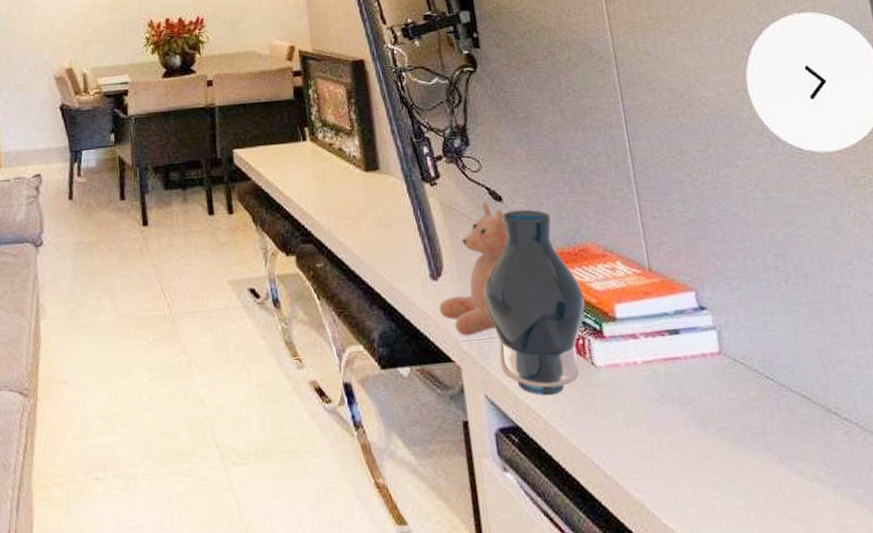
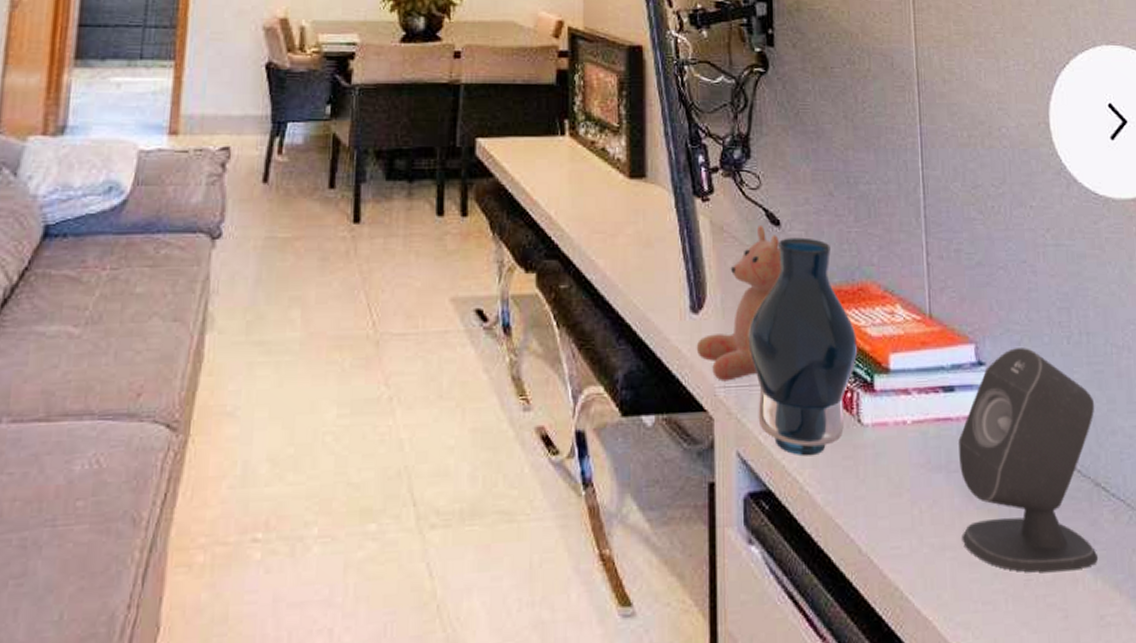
speaker: none [688,292,835,490] -> present [958,348,1098,573]

